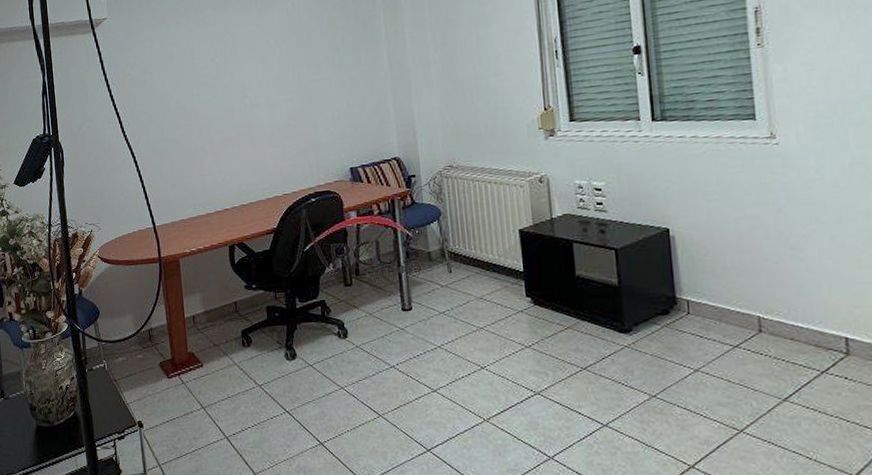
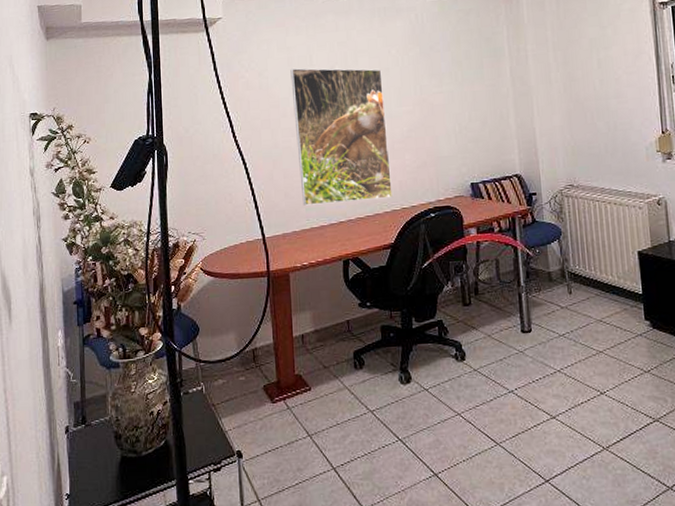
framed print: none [173,59,275,195] -> present [290,68,394,206]

